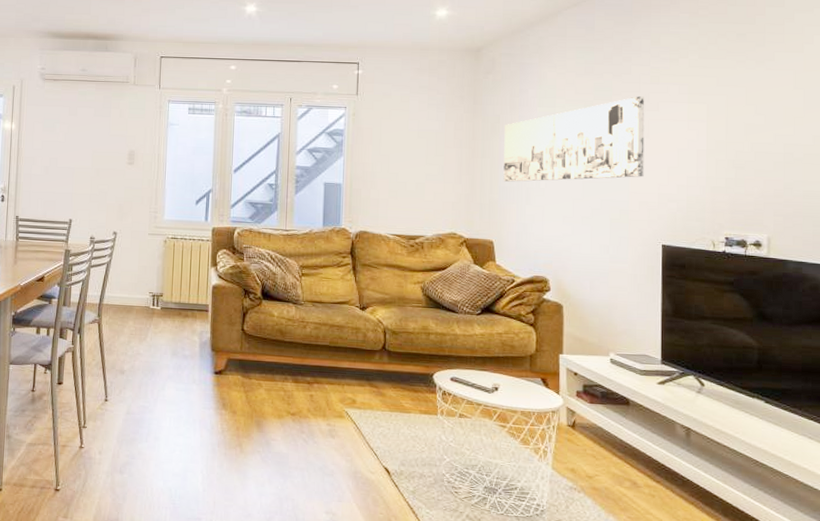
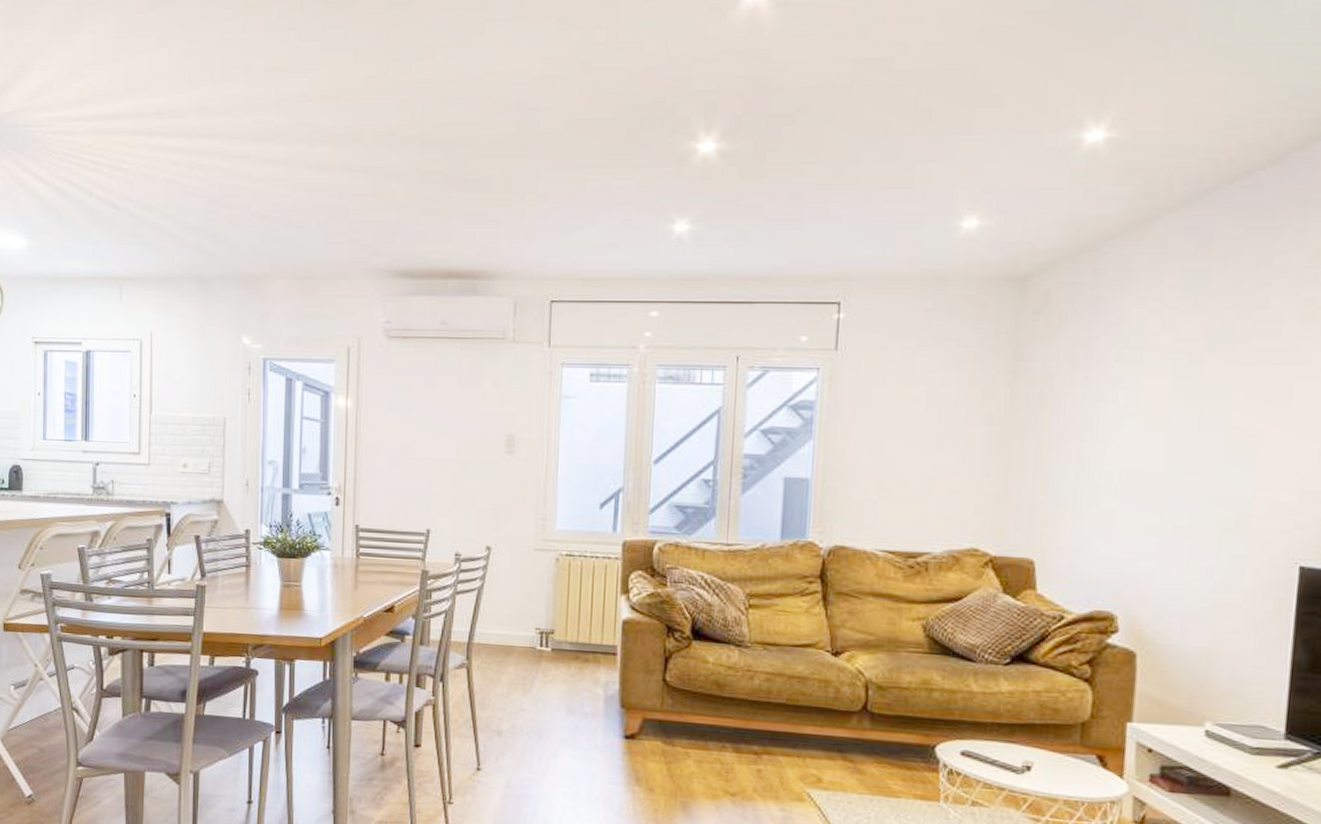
wall art: present [503,96,645,182] -> none [1054,343,1288,475]

